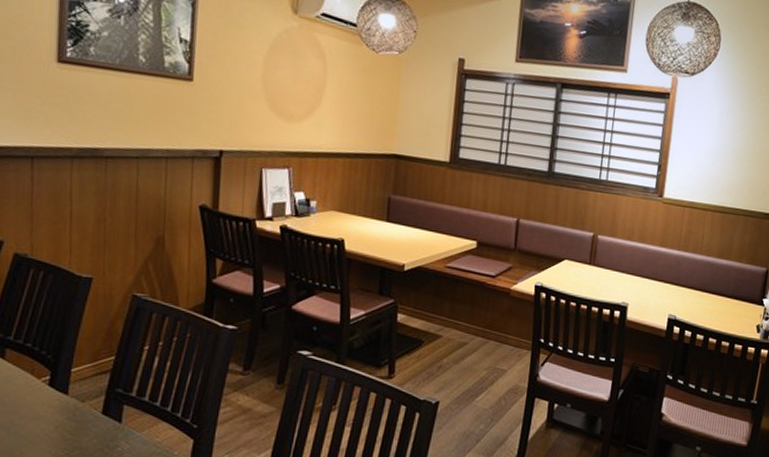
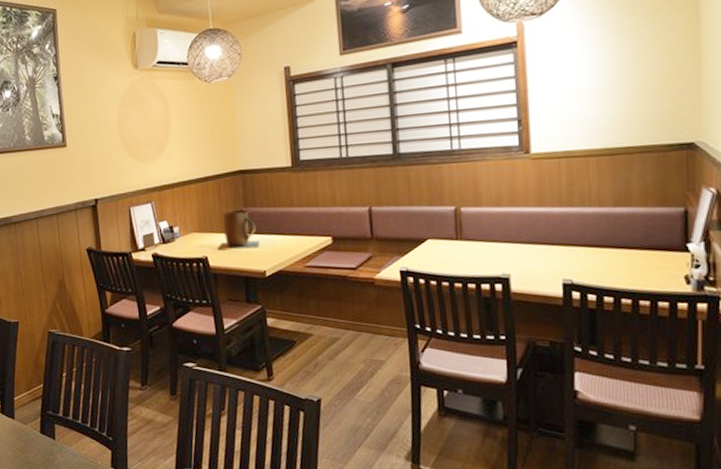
ceramic jug: none [356,195,404,240] -> present [217,208,260,251]

